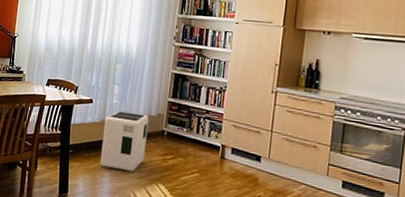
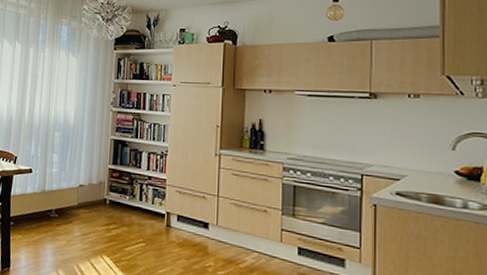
air purifier: present [100,111,149,172] -> none [42,180,90,243]

